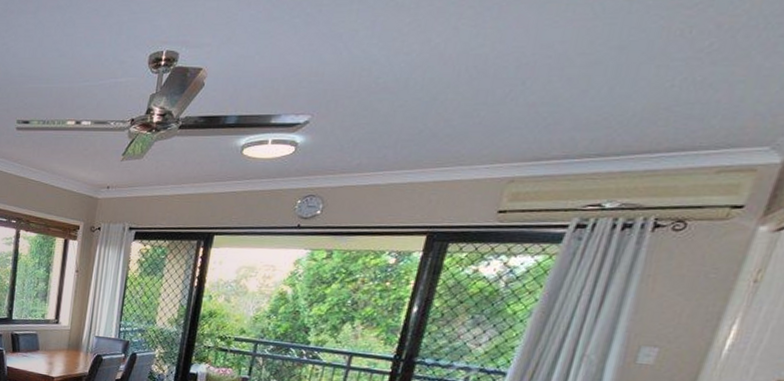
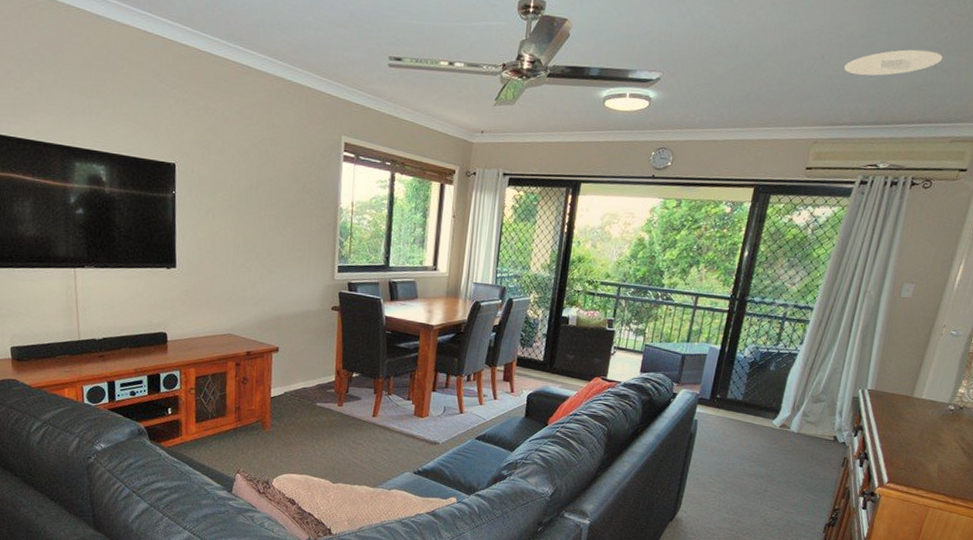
recessed light: none [554,63,706,100] -> present [844,49,943,76]

